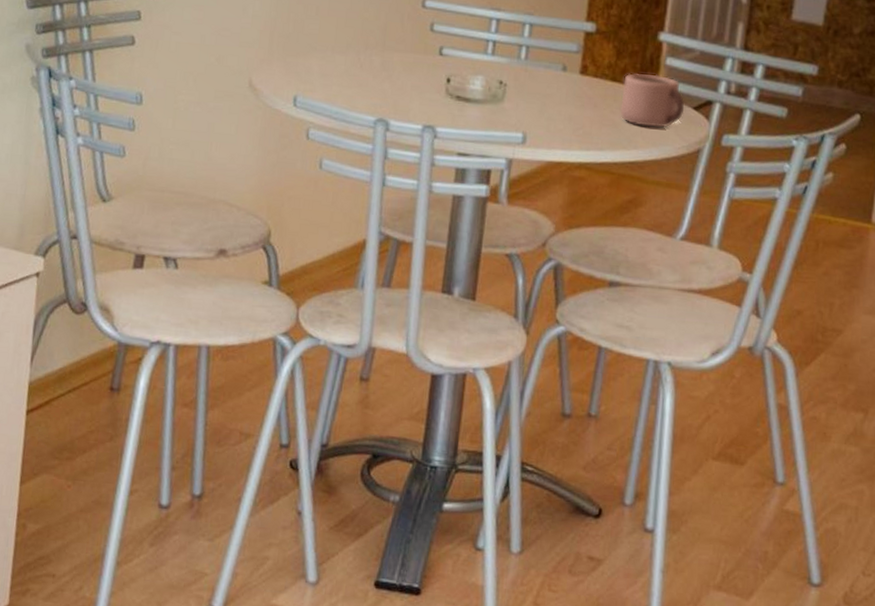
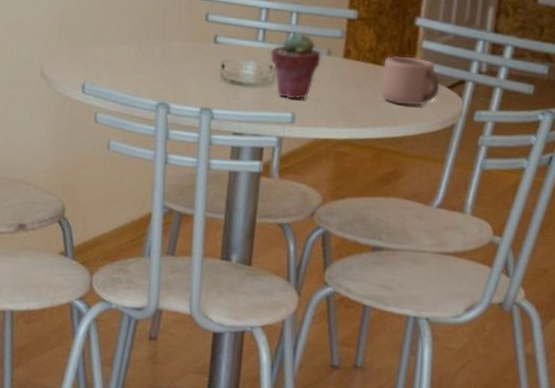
potted succulent: none [500,45,557,119] -> present [270,32,322,100]

